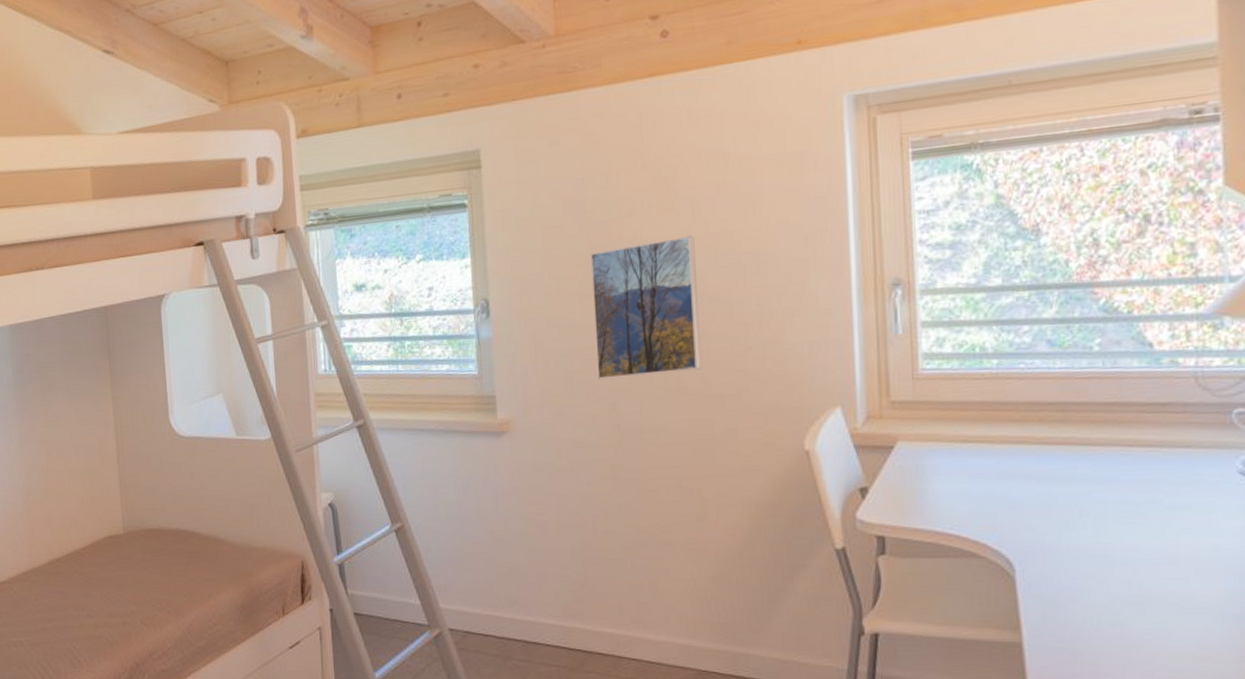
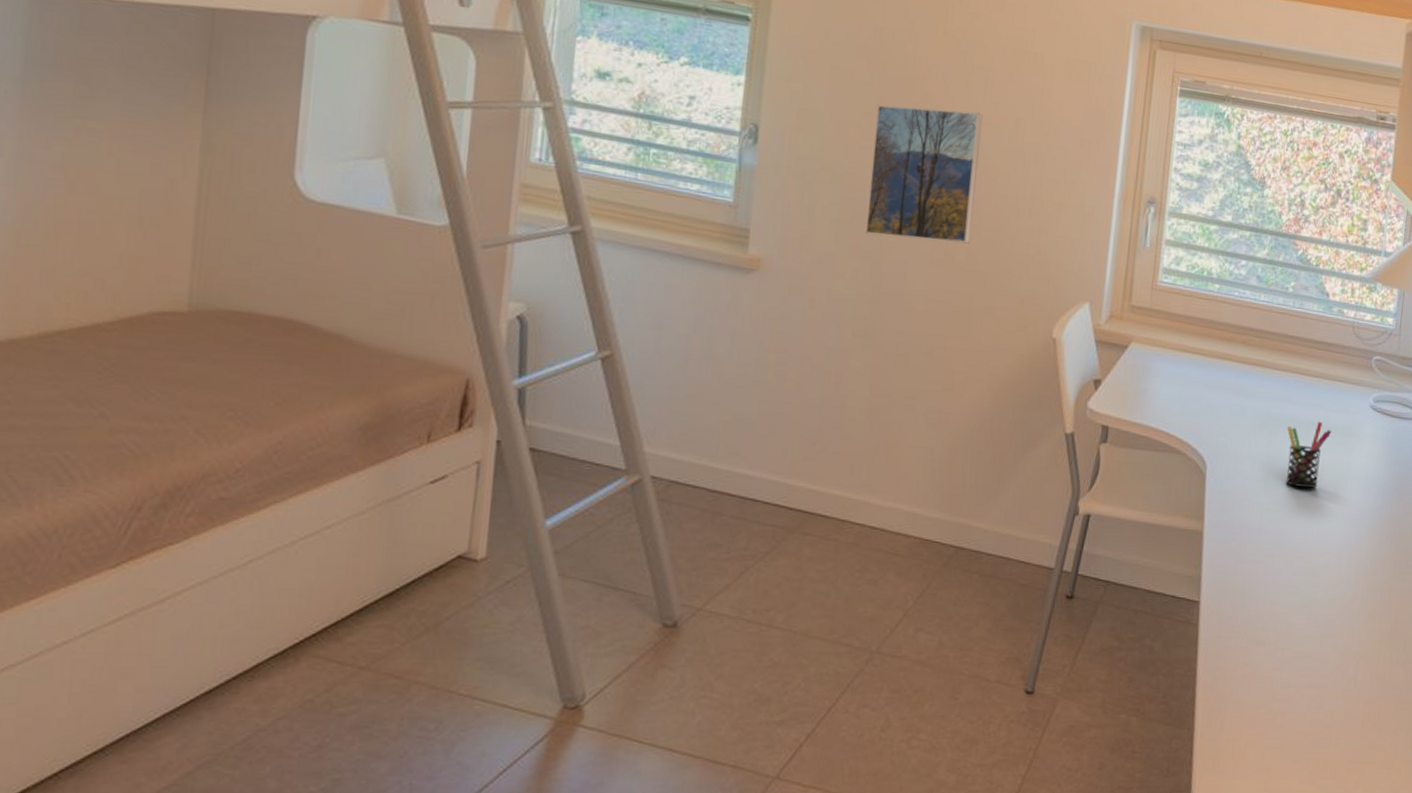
pen holder: none [1118,499,1184,582] -> present [1285,421,1331,488]

